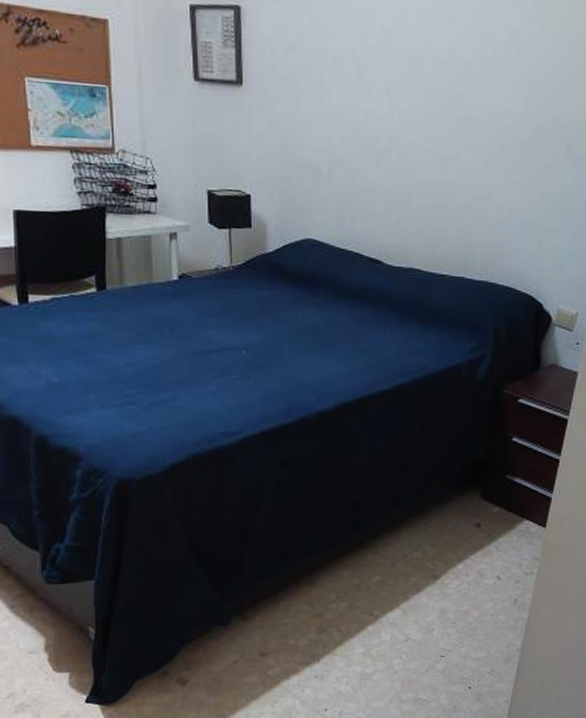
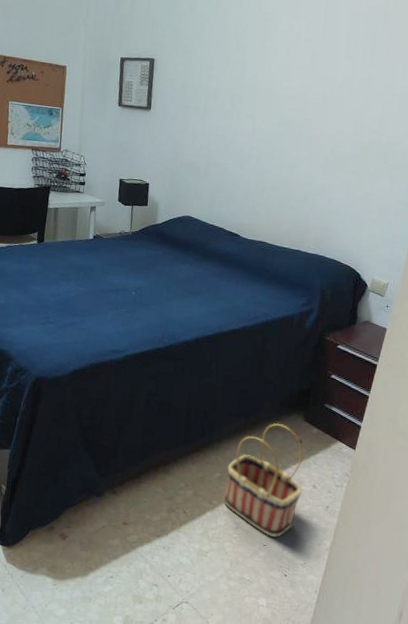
basket: none [388,506,485,646] -> present [224,423,303,538]

